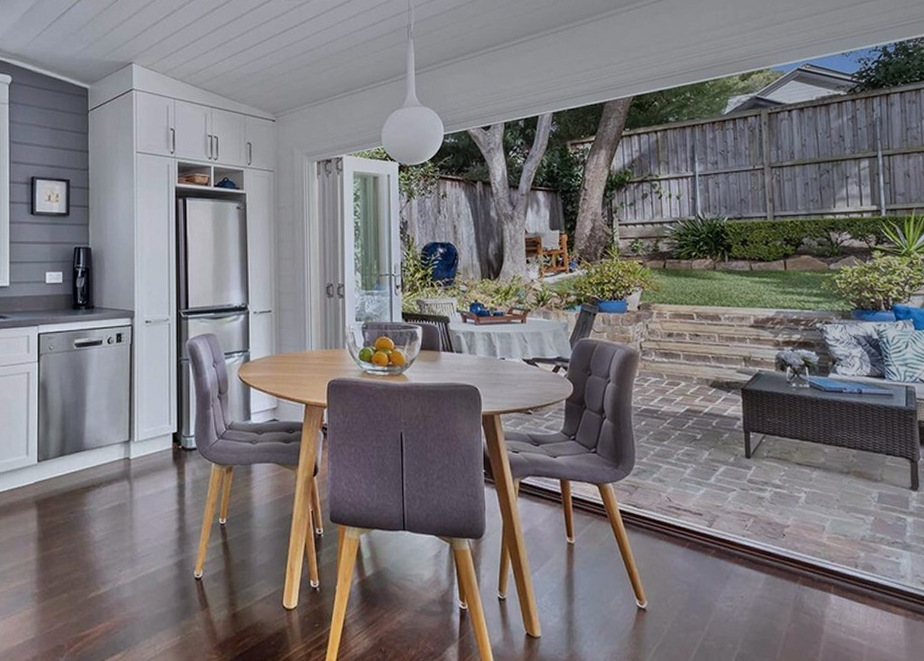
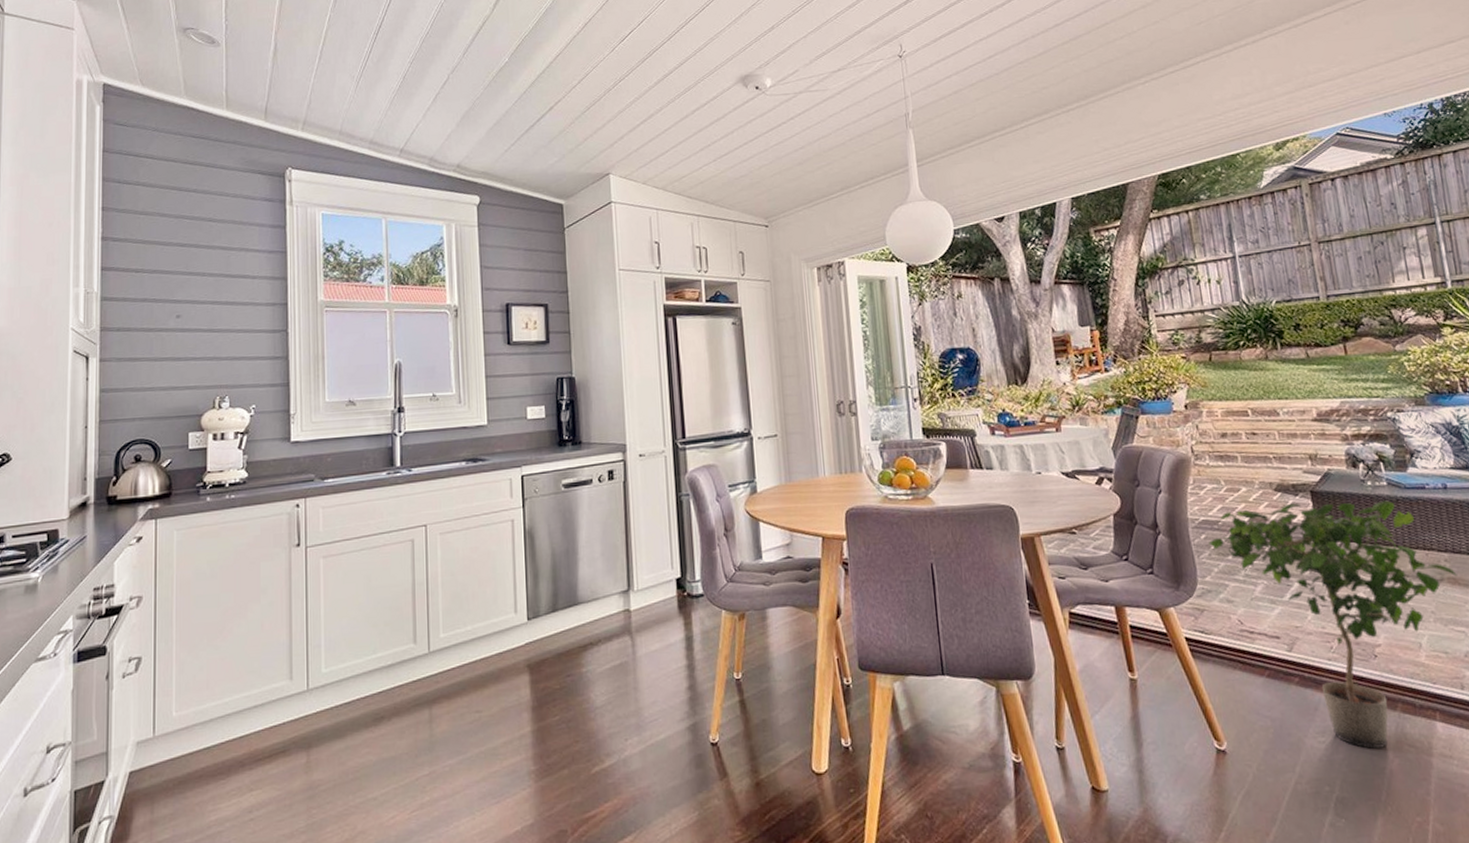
potted plant: none [647,398,862,614] -> present [1208,500,1458,749]

